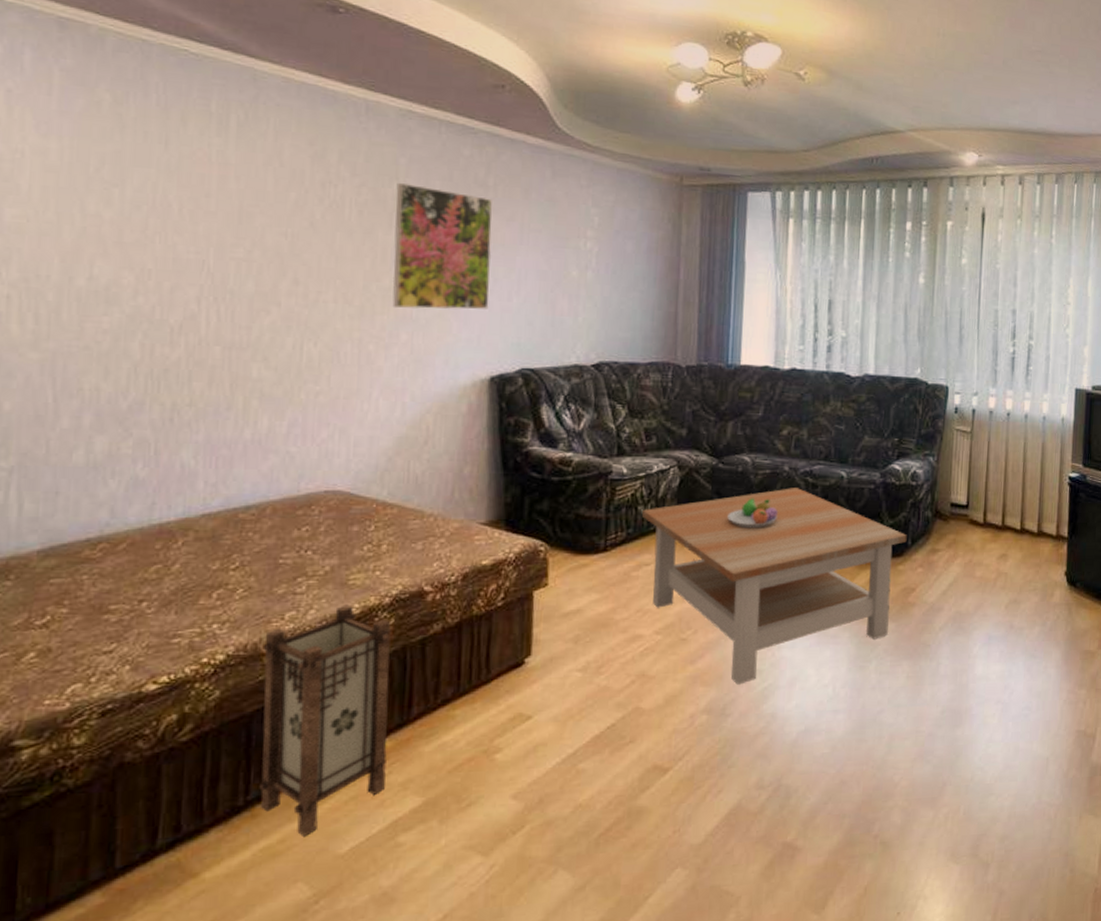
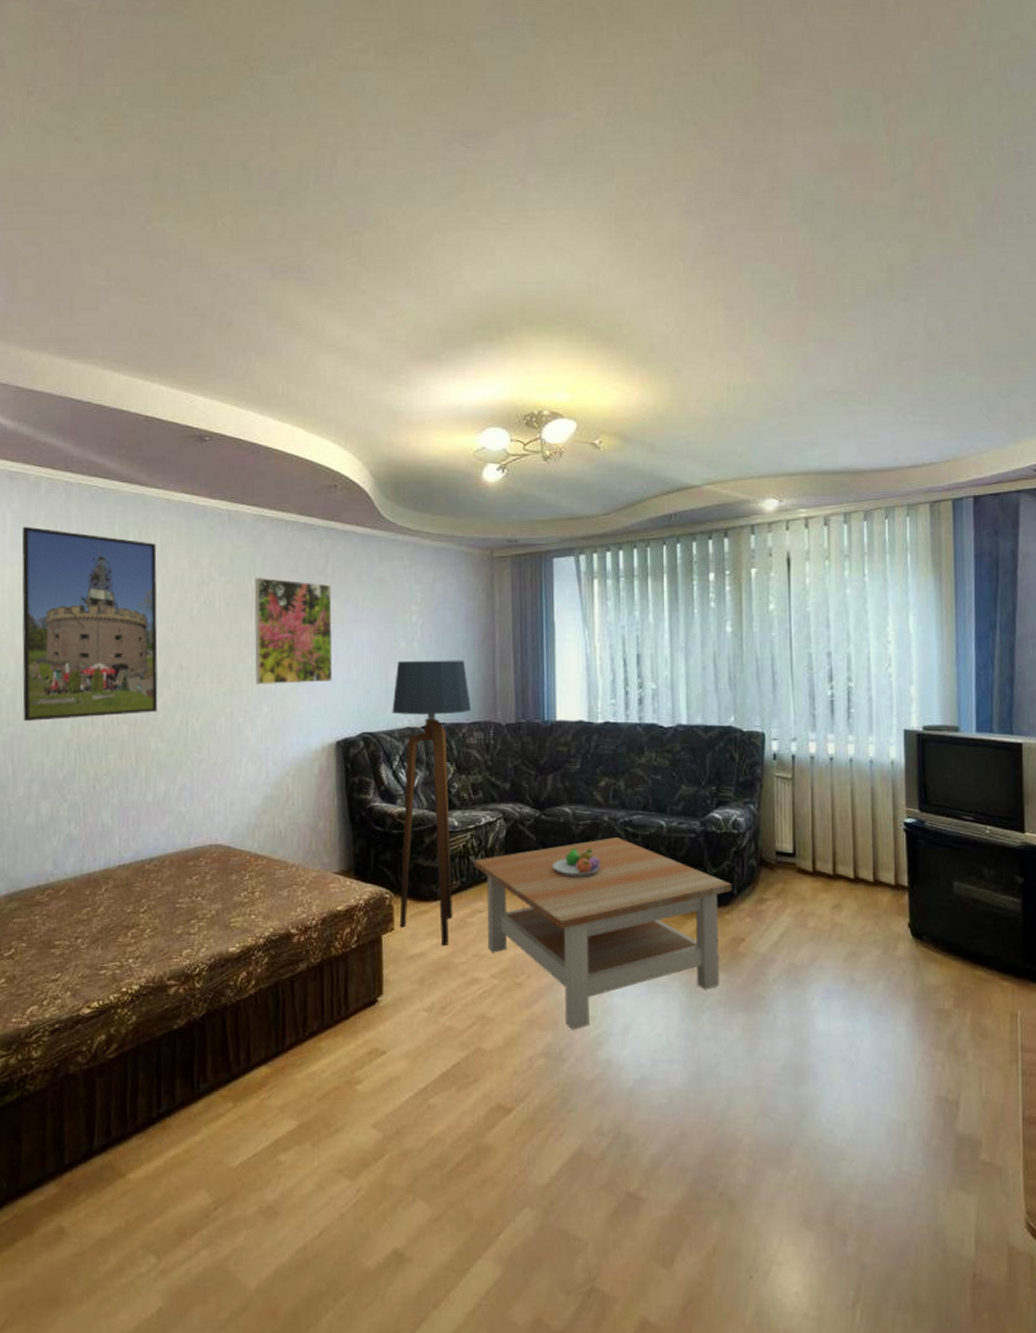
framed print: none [71,89,268,337] -> present [22,526,158,722]
lantern: present [259,604,391,836] -> none [168,944,267,1149]
floor lamp: none [554,291,649,601] -> present [392,660,472,945]

